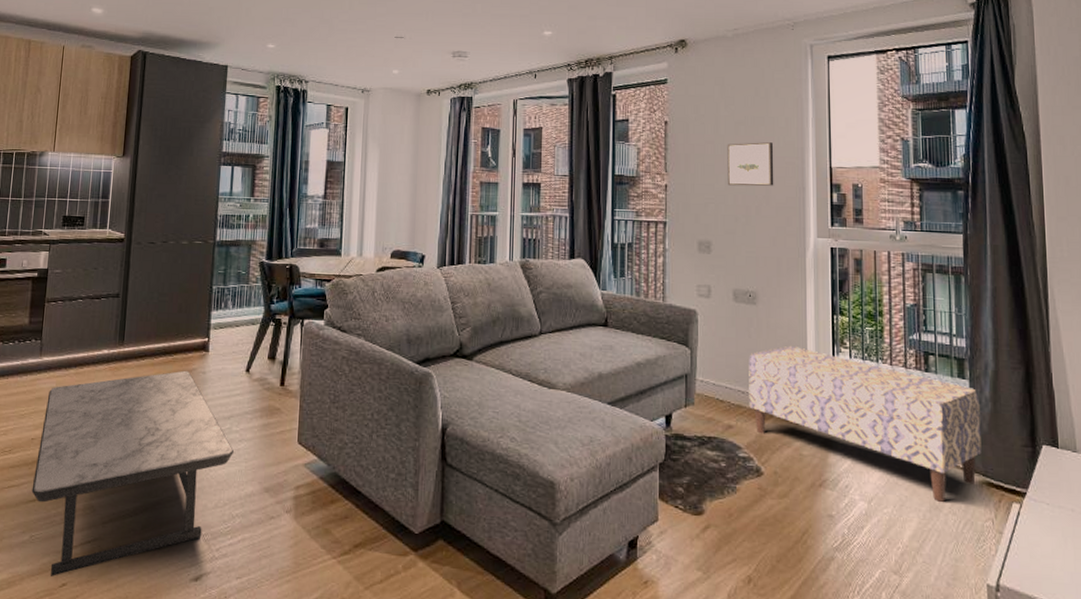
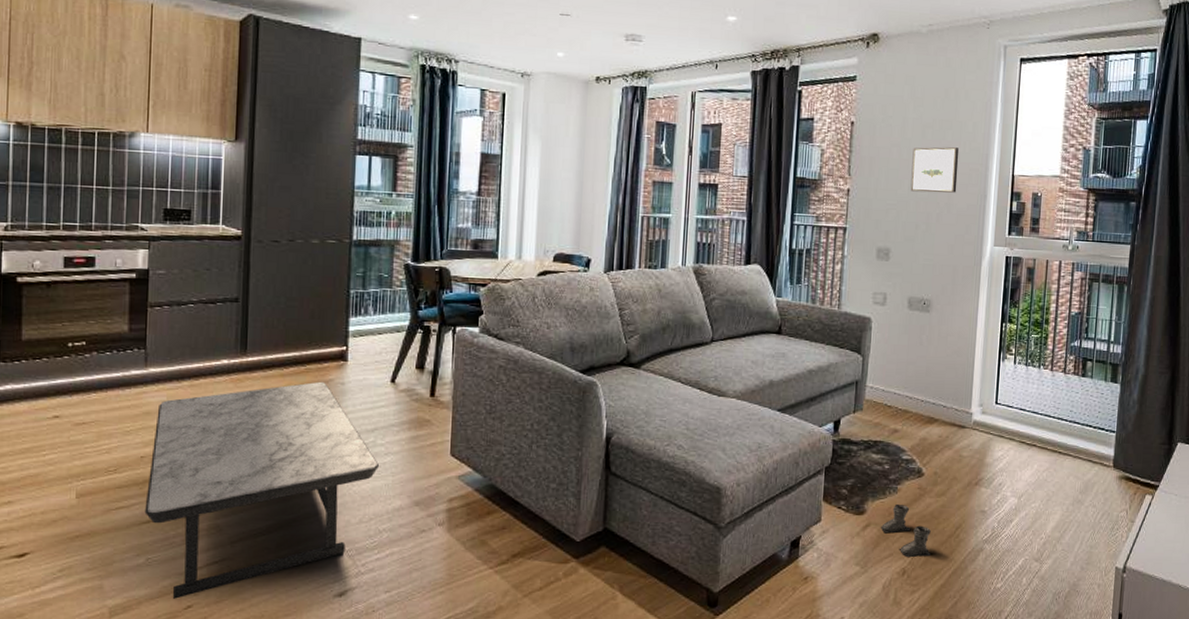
boots: none [721,504,777,564] -> present [880,503,931,558]
bench: present [749,345,982,502] -> none [915,352,1128,496]

